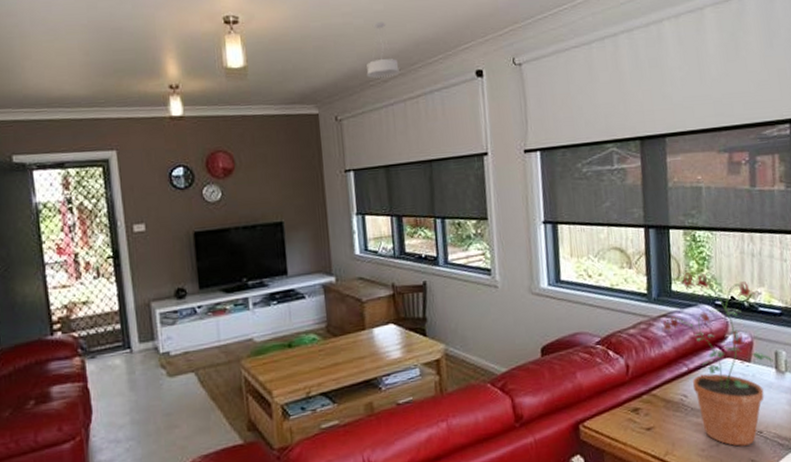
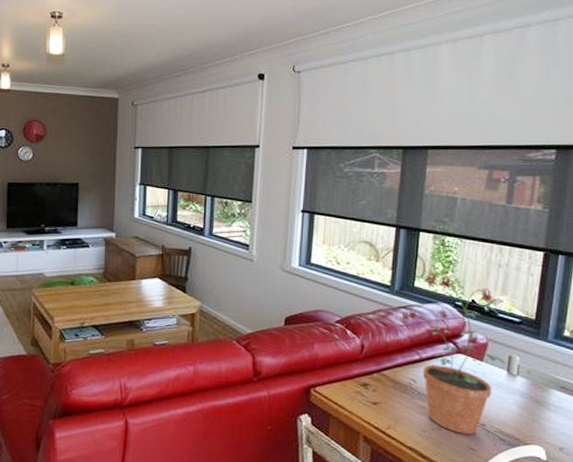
pendant light: present [366,21,401,79] -> none [162,25,192,73]

